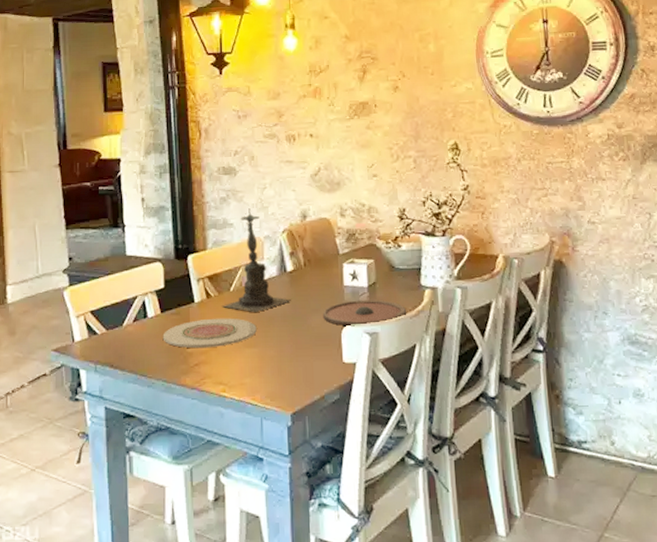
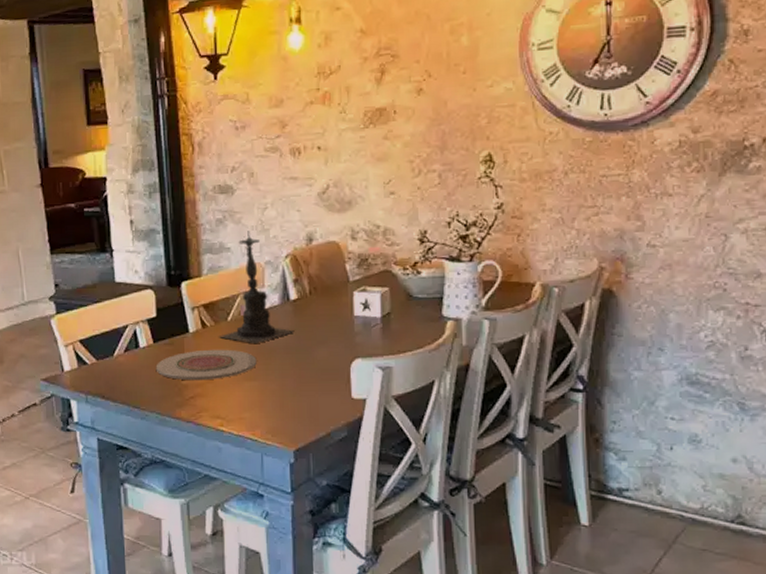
plate: present [323,299,407,327] -> none [330,331,425,360]

